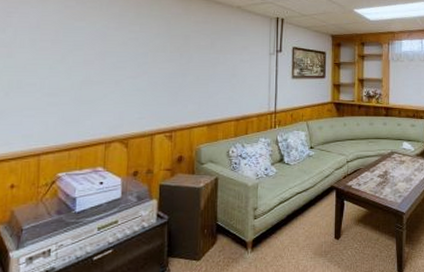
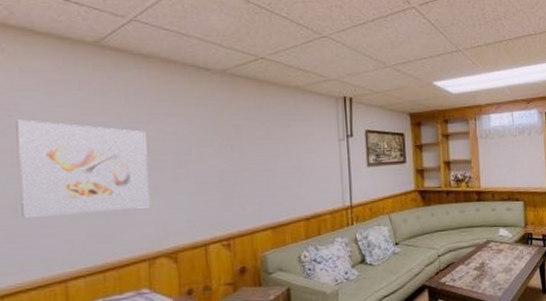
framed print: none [11,20,113,100] -> present [16,119,149,217]

